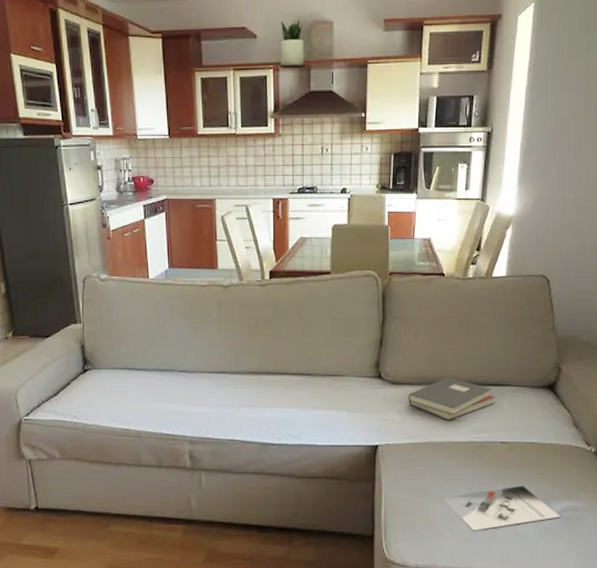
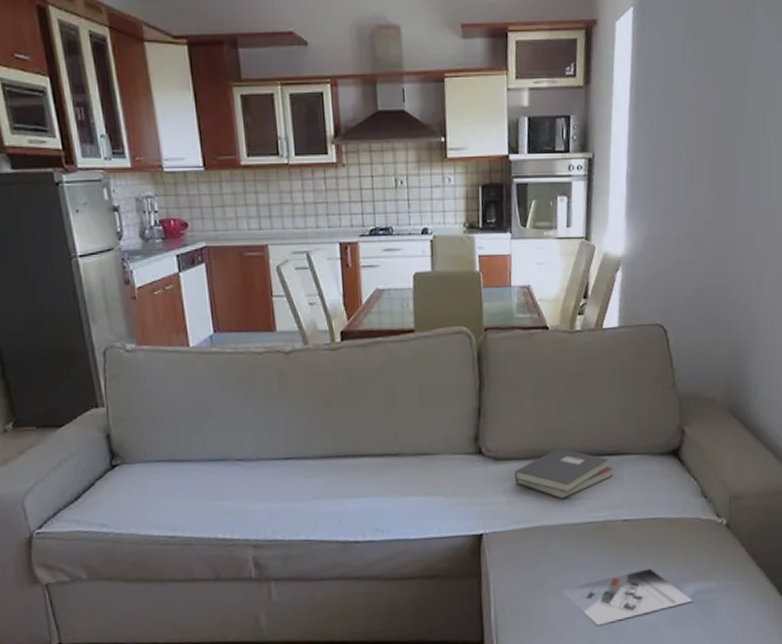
planter: present [278,19,307,69] -> none [336,23,372,84]

